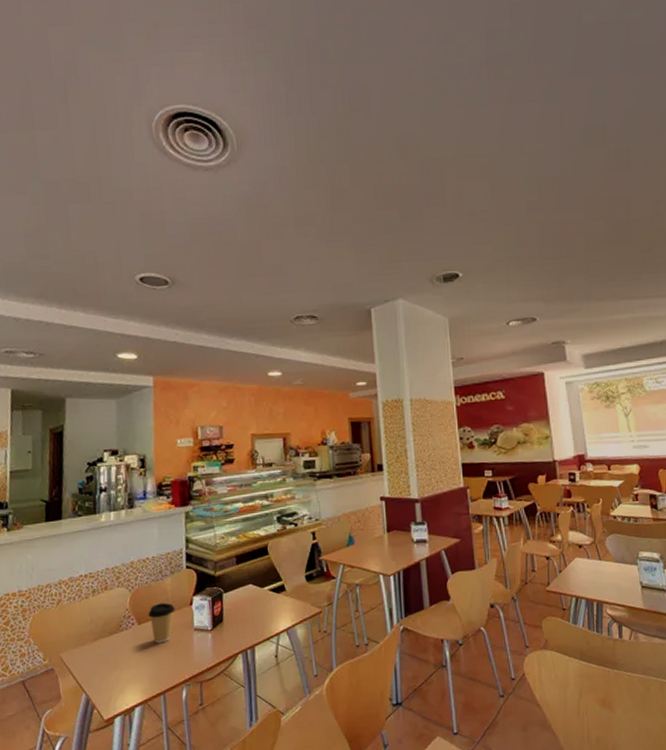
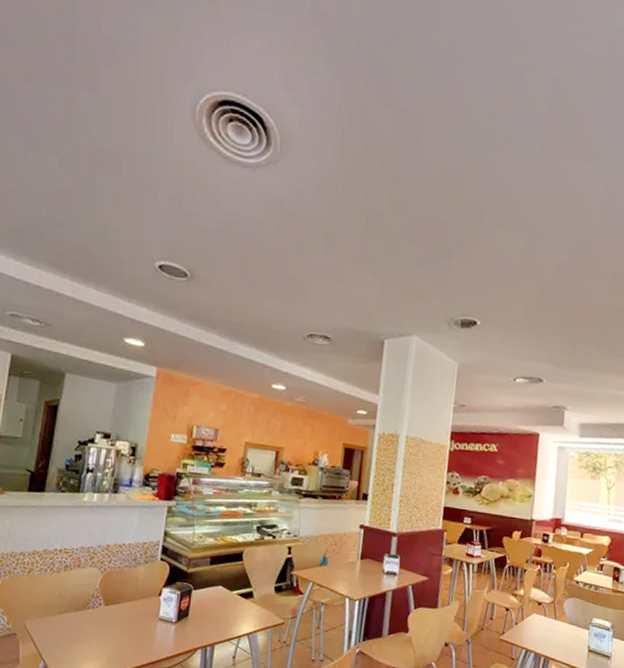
coffee cup: present [148,602,175,644] -> none [116,588,144,627]

